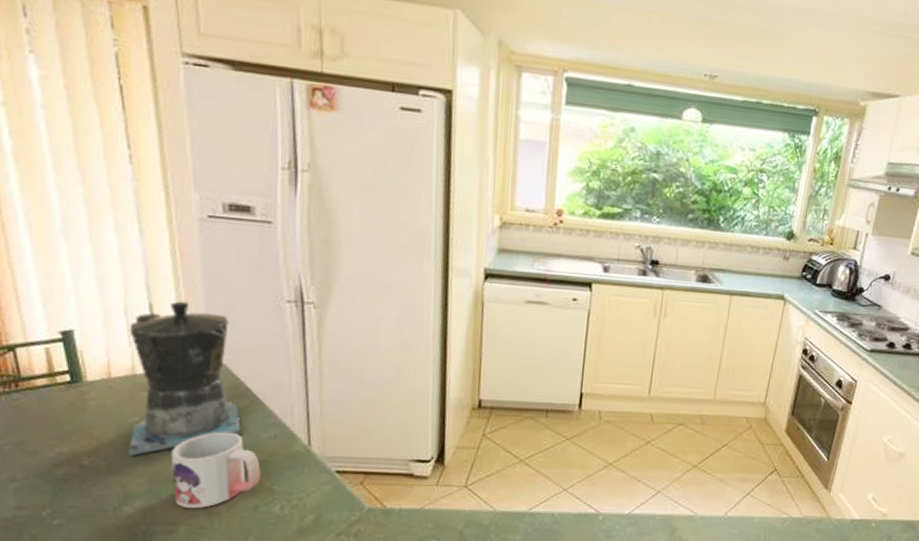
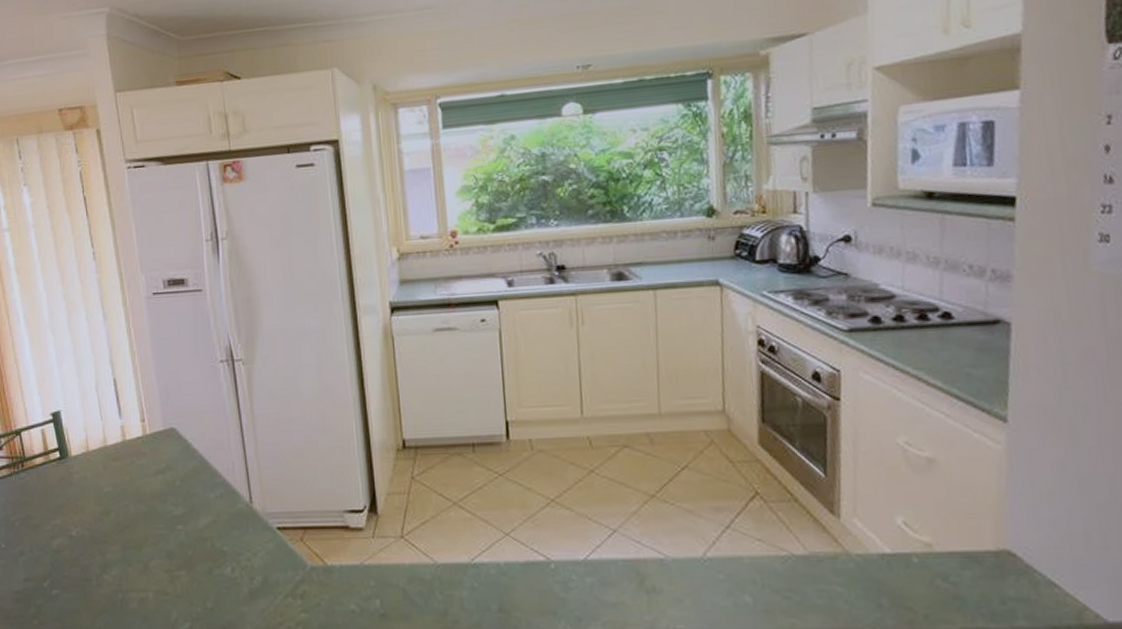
coffee maker: present [128,301,241,456] -> none [100,373,192,524]
mug: present [170,432,261,509] -> none [137,494,212,575]

